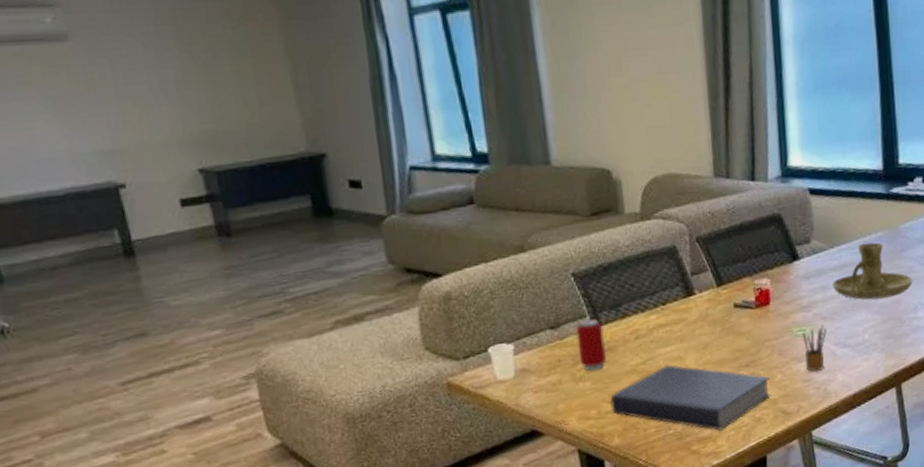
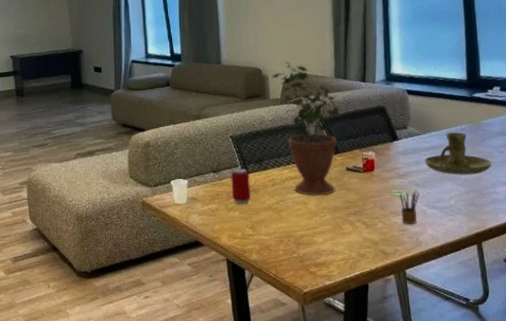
book: present [610,364,771,431] -> none [252,206,373,259]
potted plant: none [624,156,724,347] -> present [271,62,341,196]

